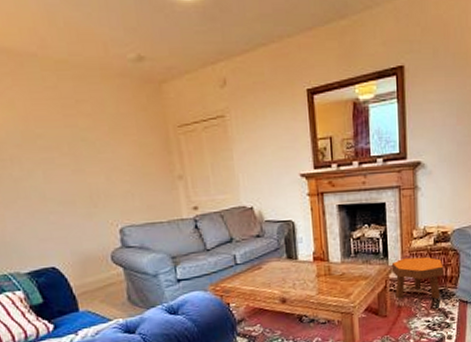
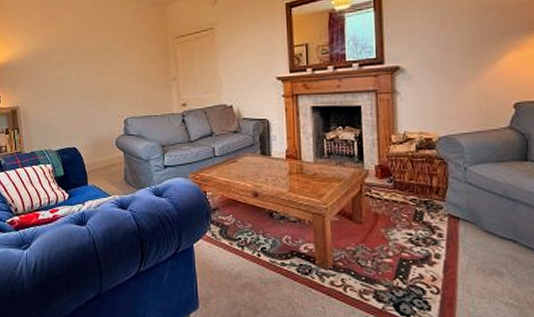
footstool: present [391,256,444,299] -> none [367,163,428,211]

